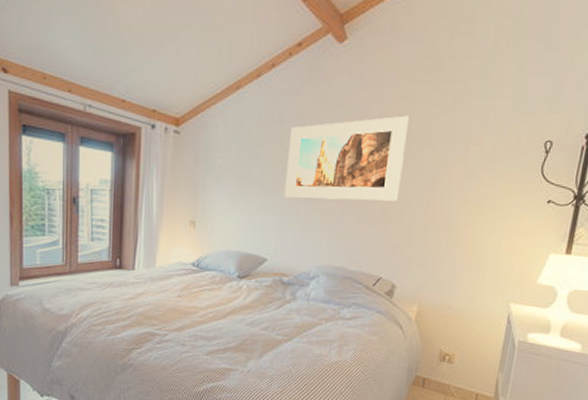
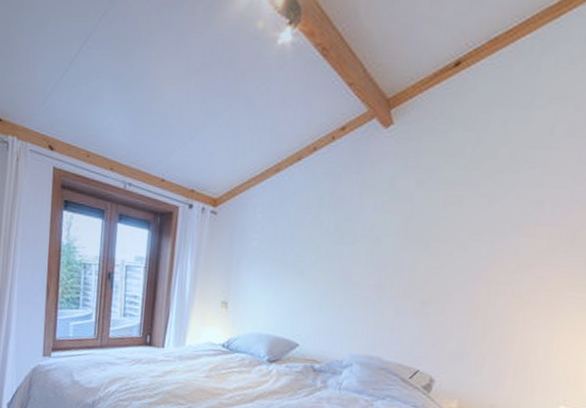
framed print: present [284,115,409,202] -> none [319,203,456,292]

